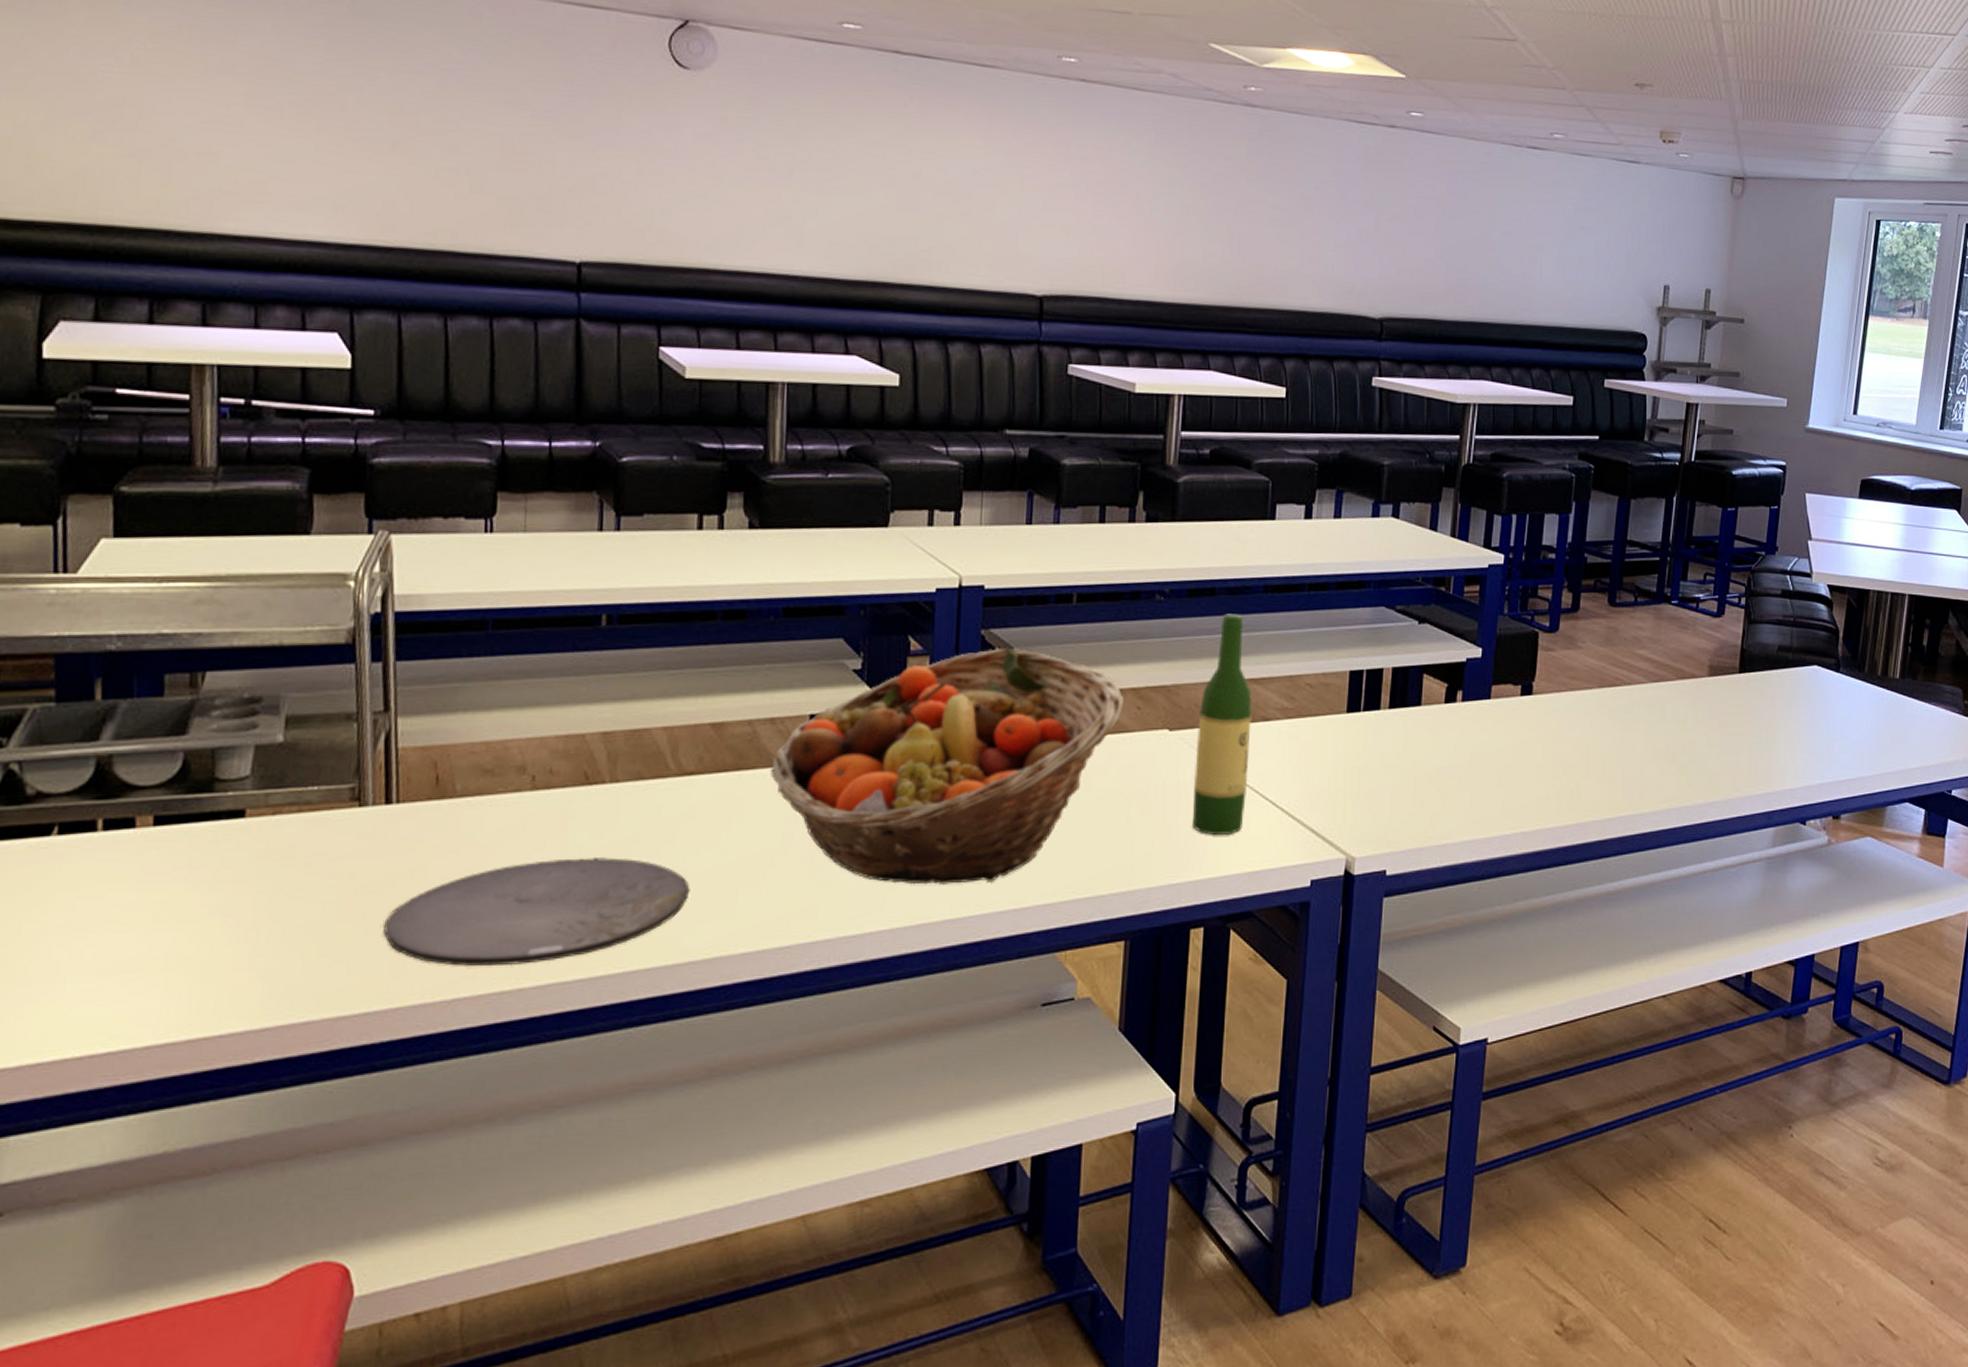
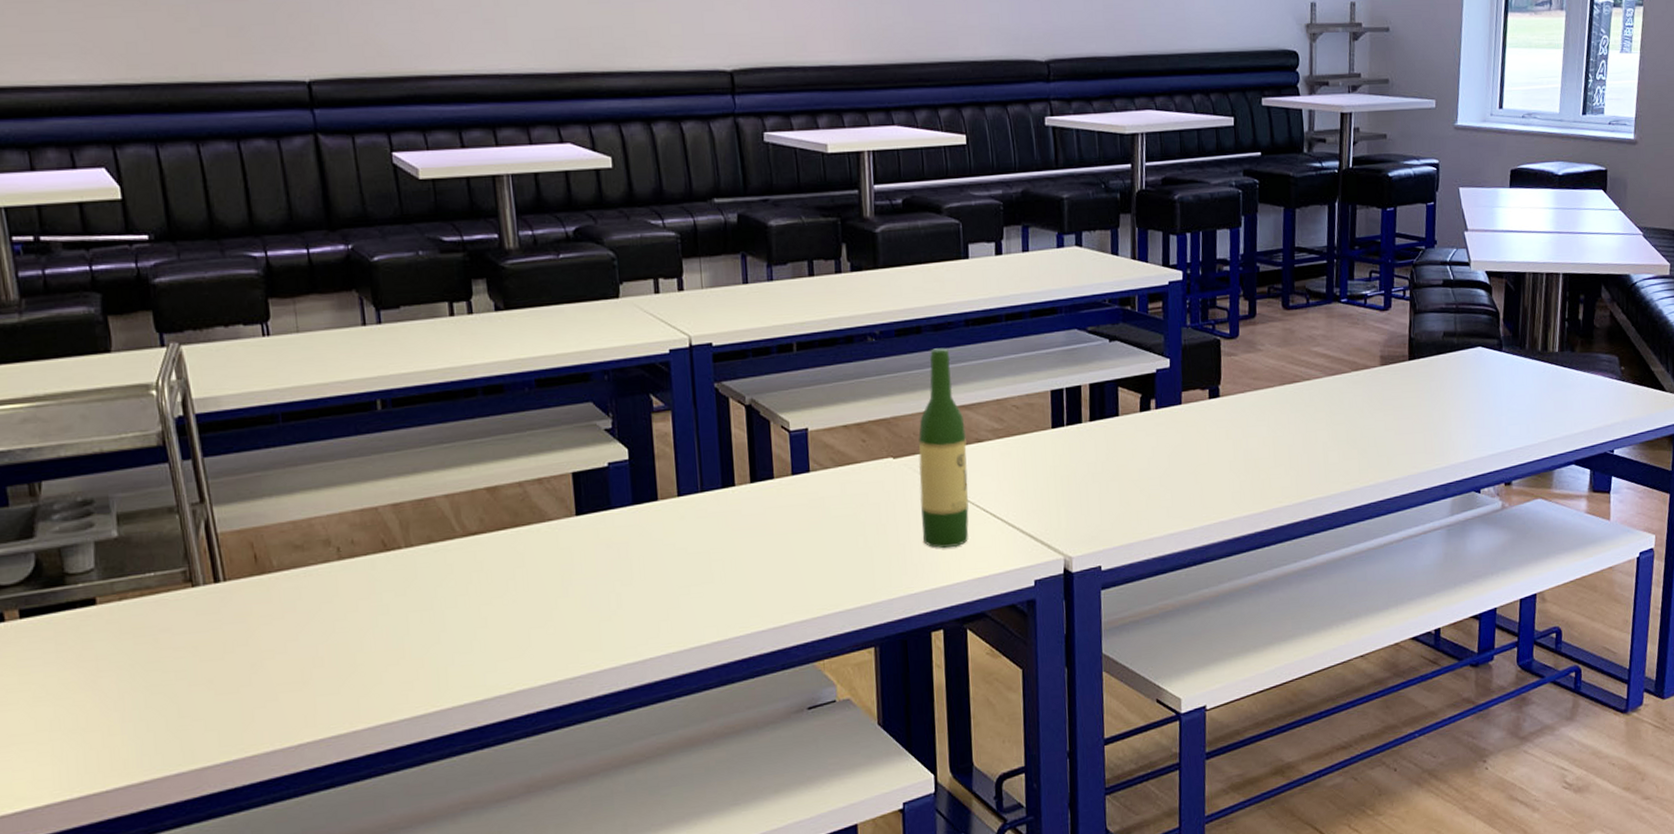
plate: present [383,857,691,966] -> none [230,612,489,717]
fruit basket: present [770,649,1125,885] -> none [544,397,850,614]

